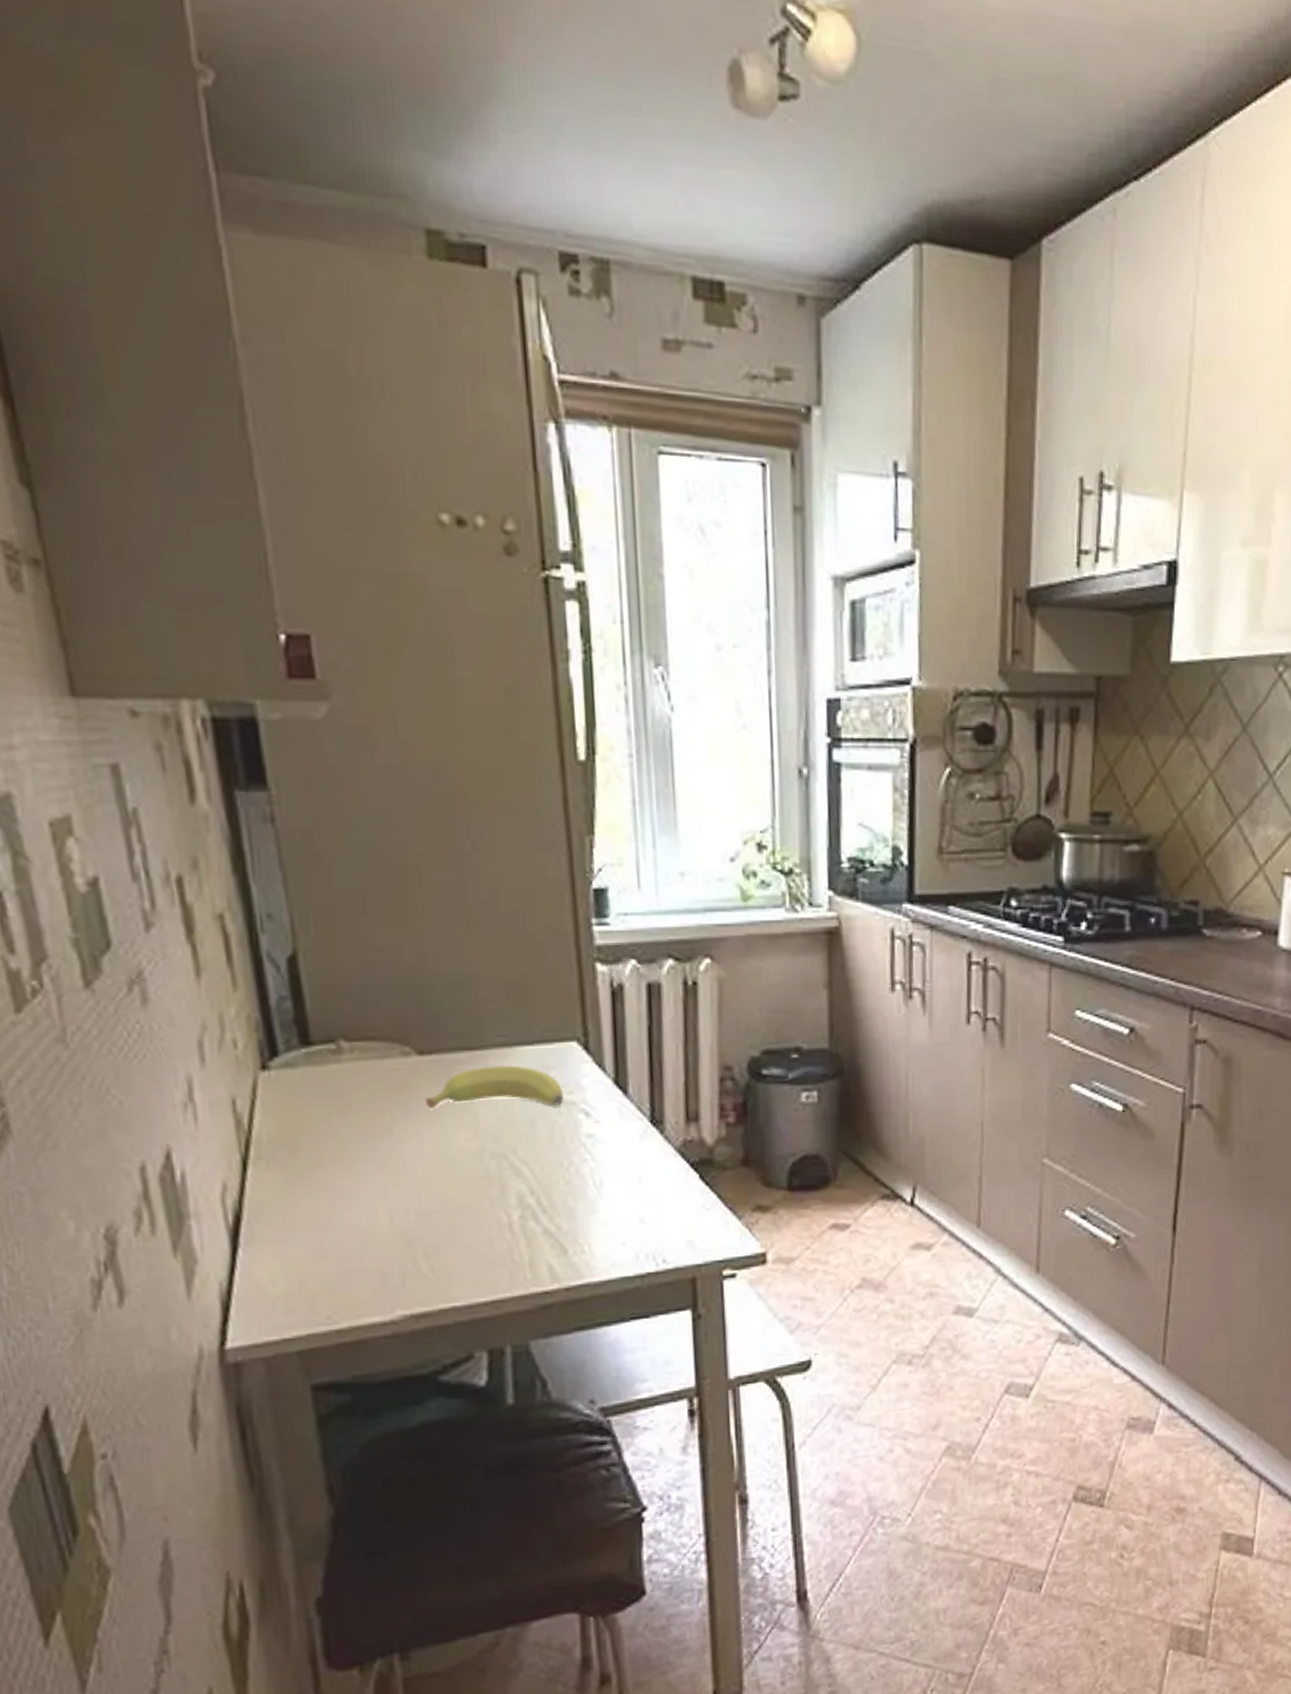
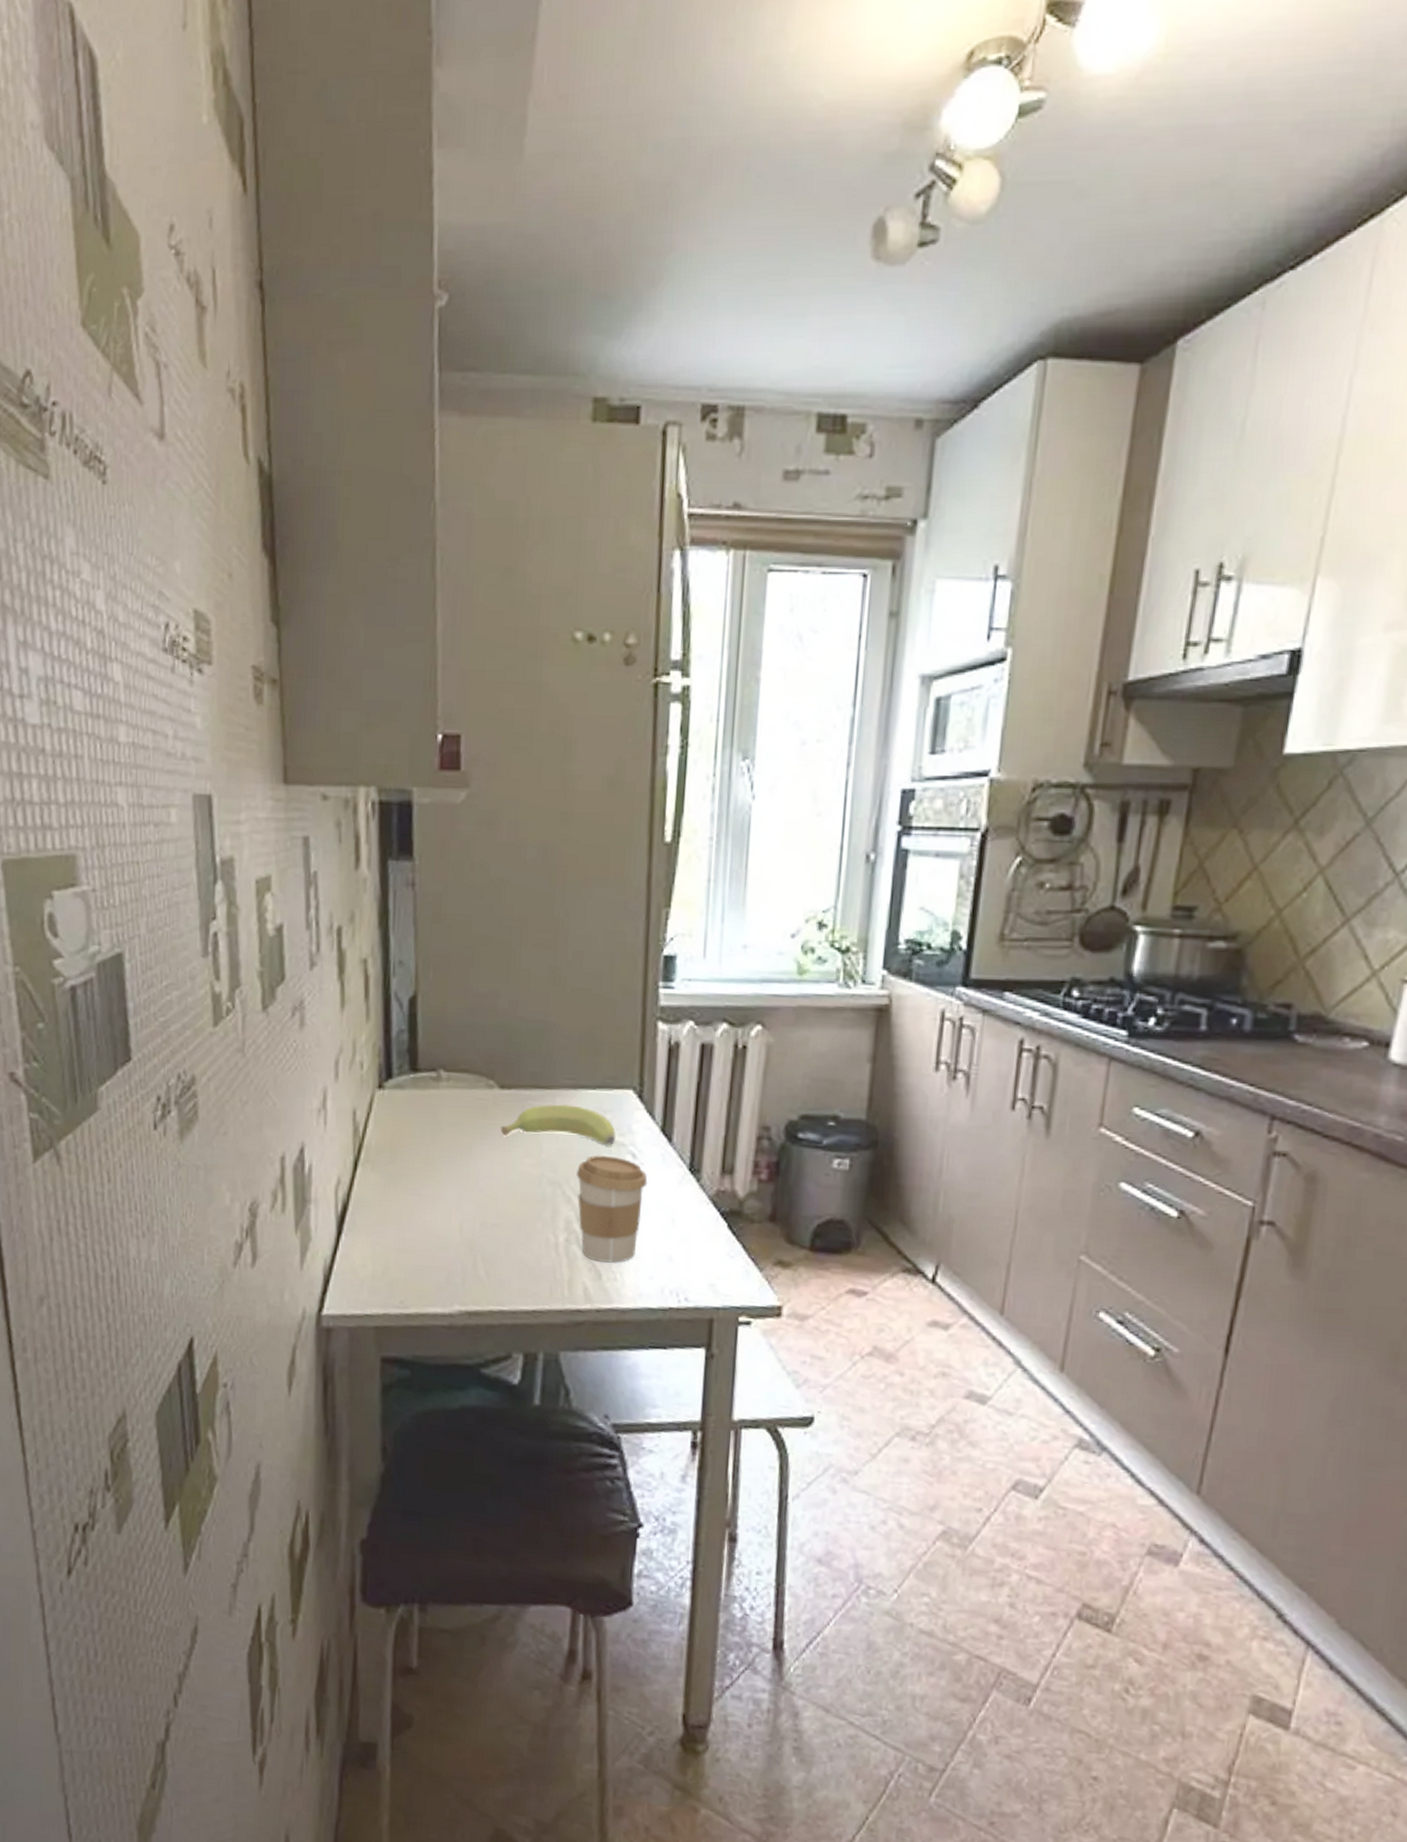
coffee cup: none [523,1117,606,1236] -> present [577,1155,648,1263]

